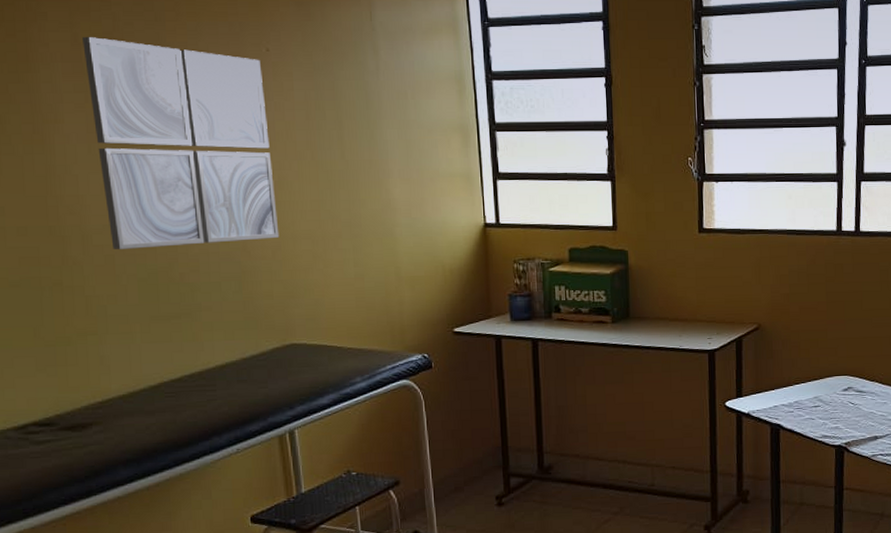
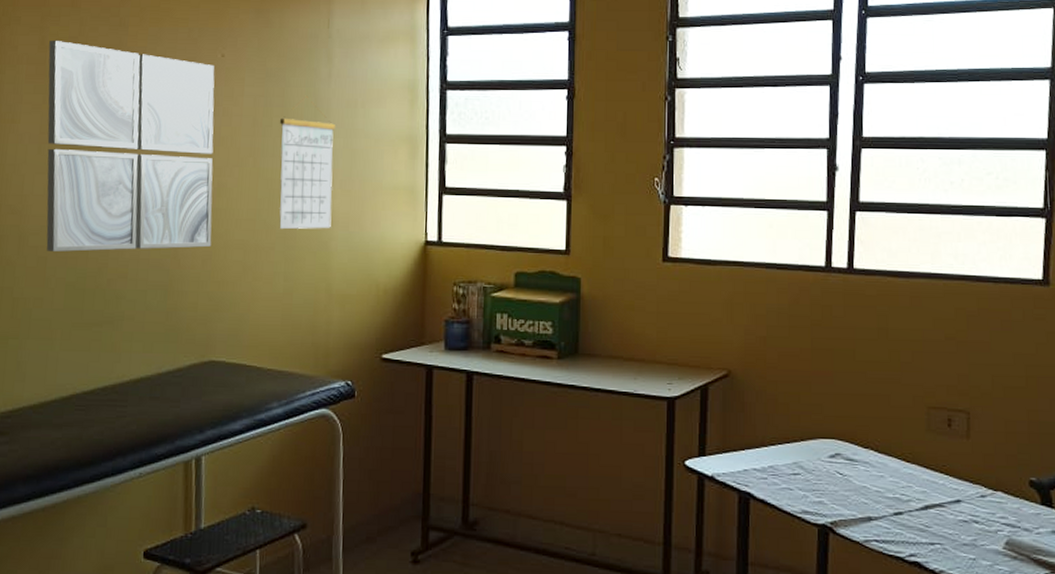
calendar: none [332,88,394,218] -> present [279,95,335,229]

